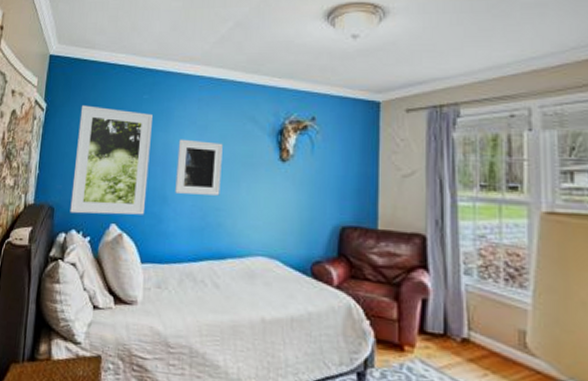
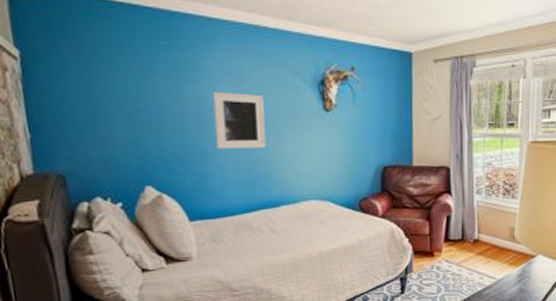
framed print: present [70,105,153,215] -> none [74,53,184,180]

